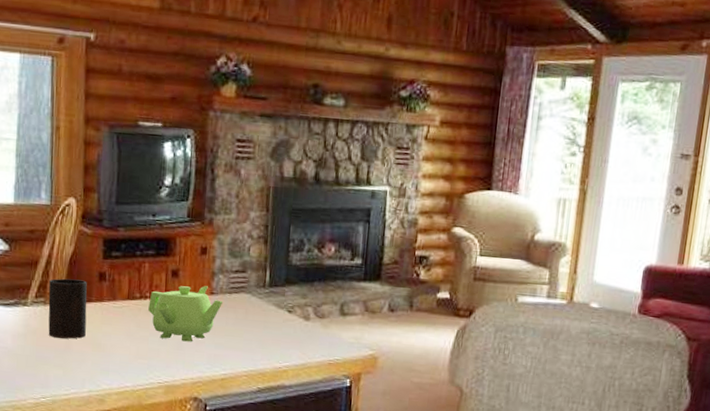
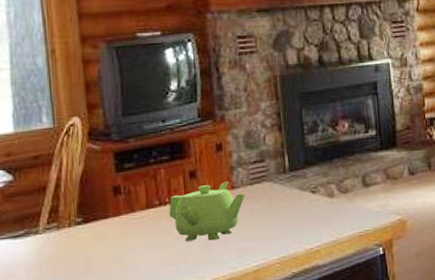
cup: present [48,278,87,339] -> none [61,197,106,262]

